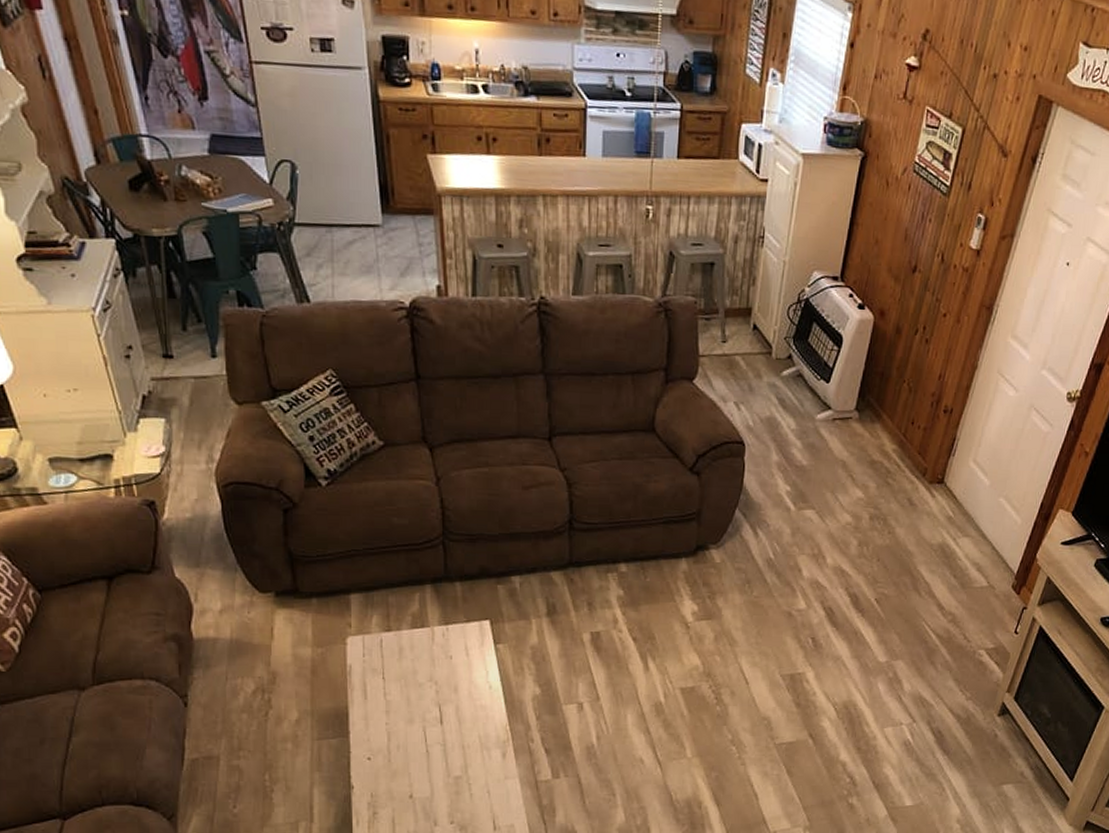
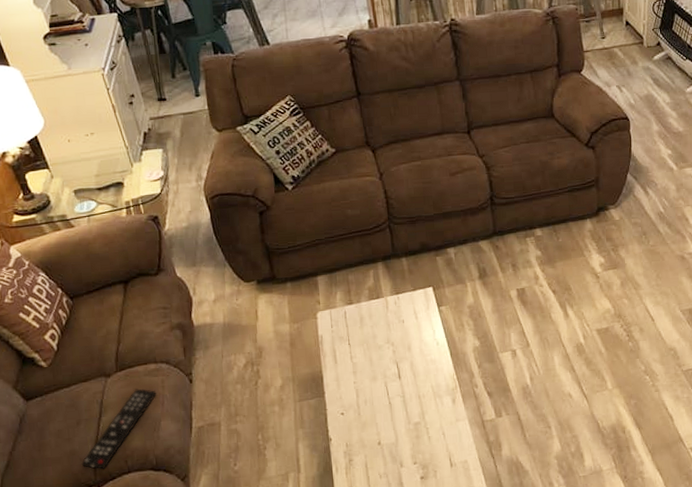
remote control: none [43,707,142,799] -> present [81,389,157,469]

